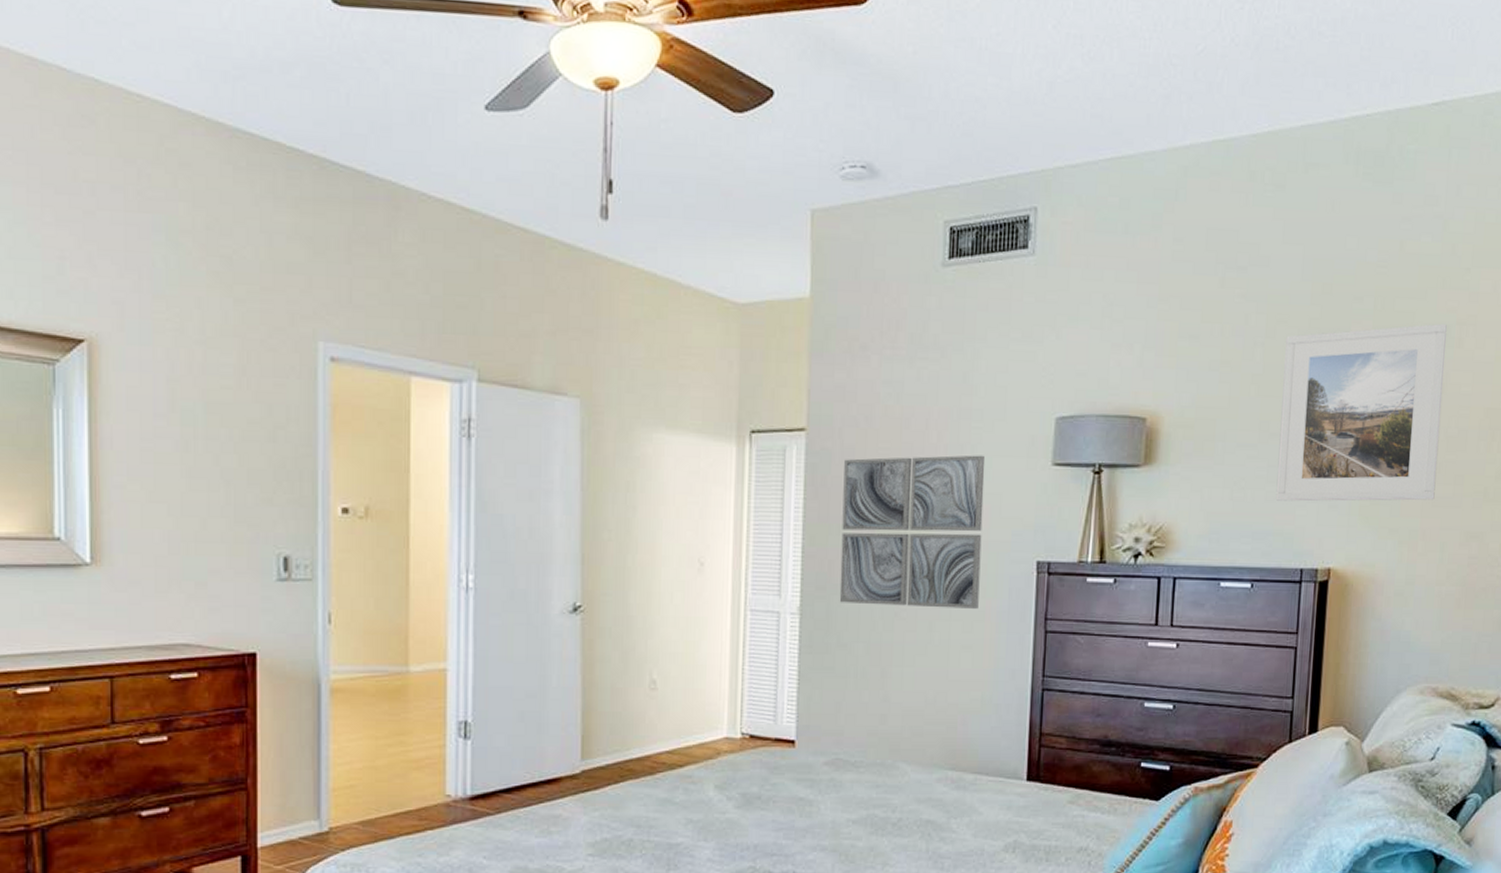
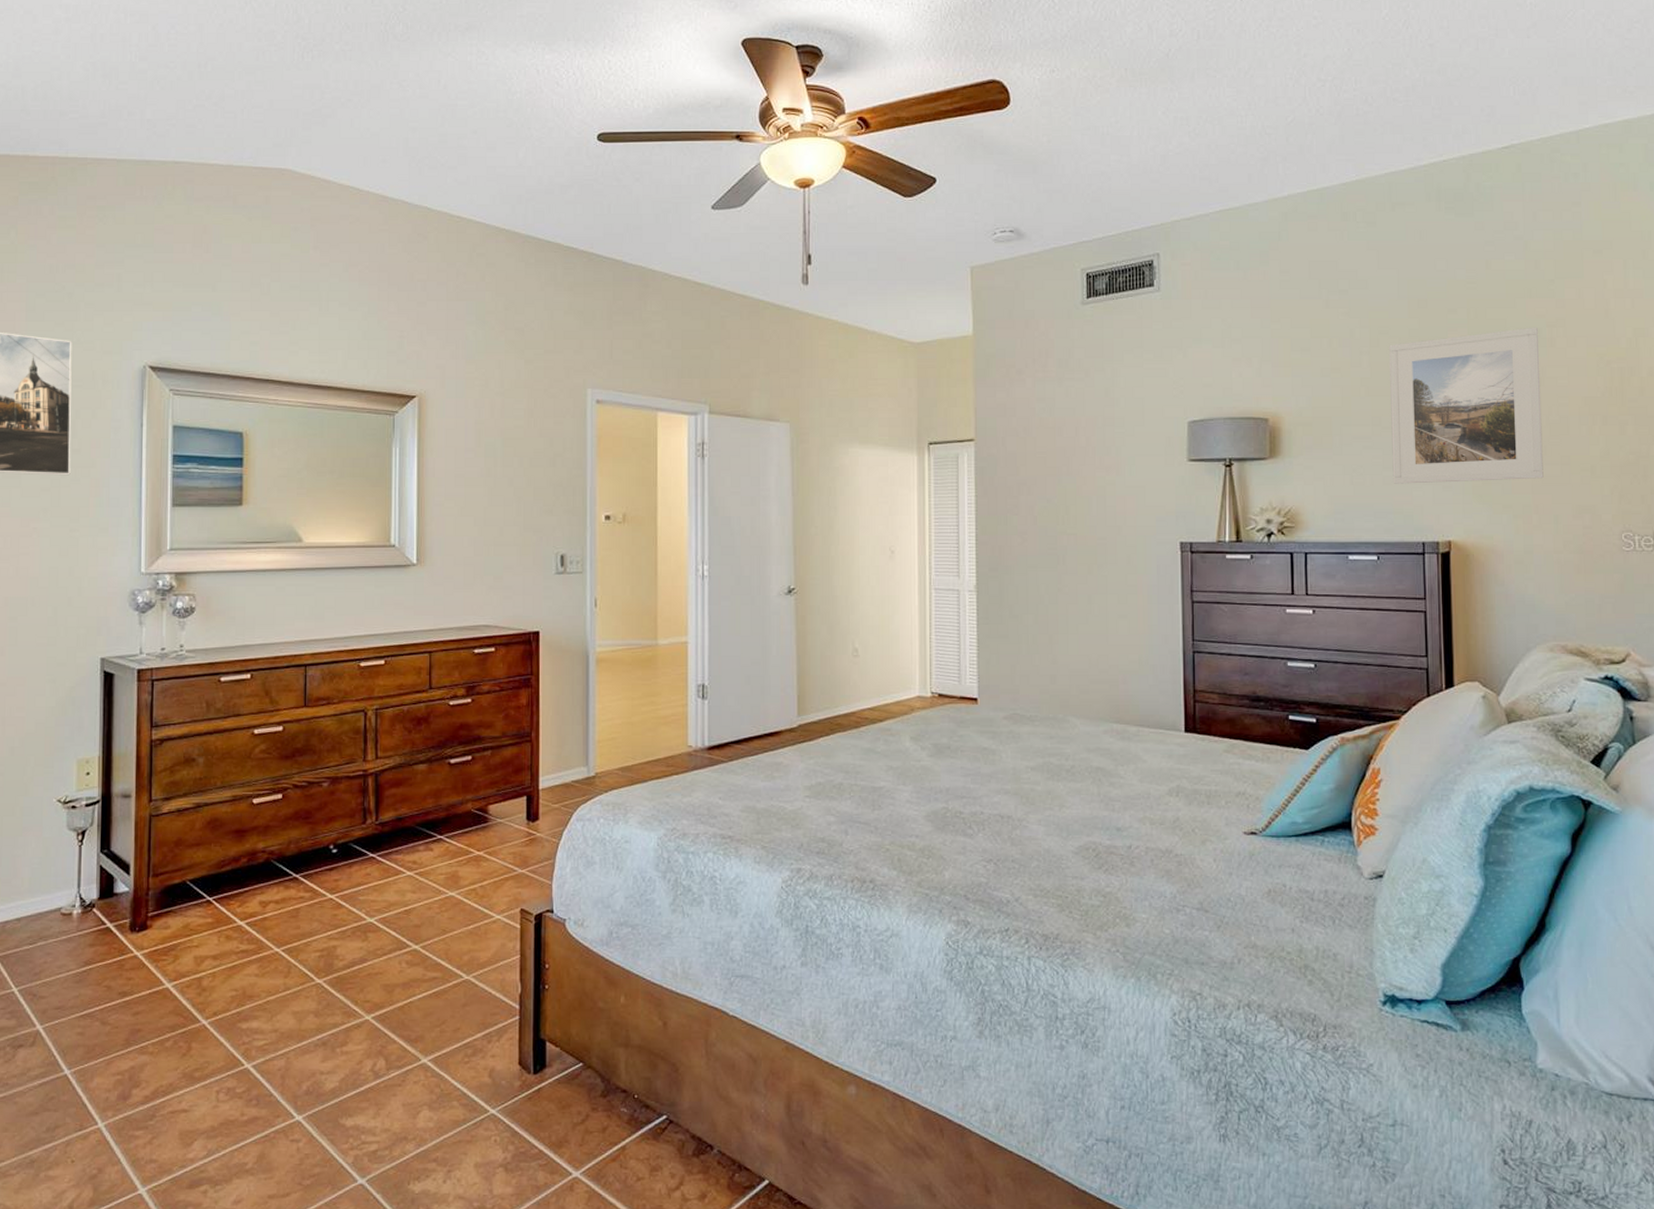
wall art: present [839,455,986,609] -> none [1008,455,1131,584]

